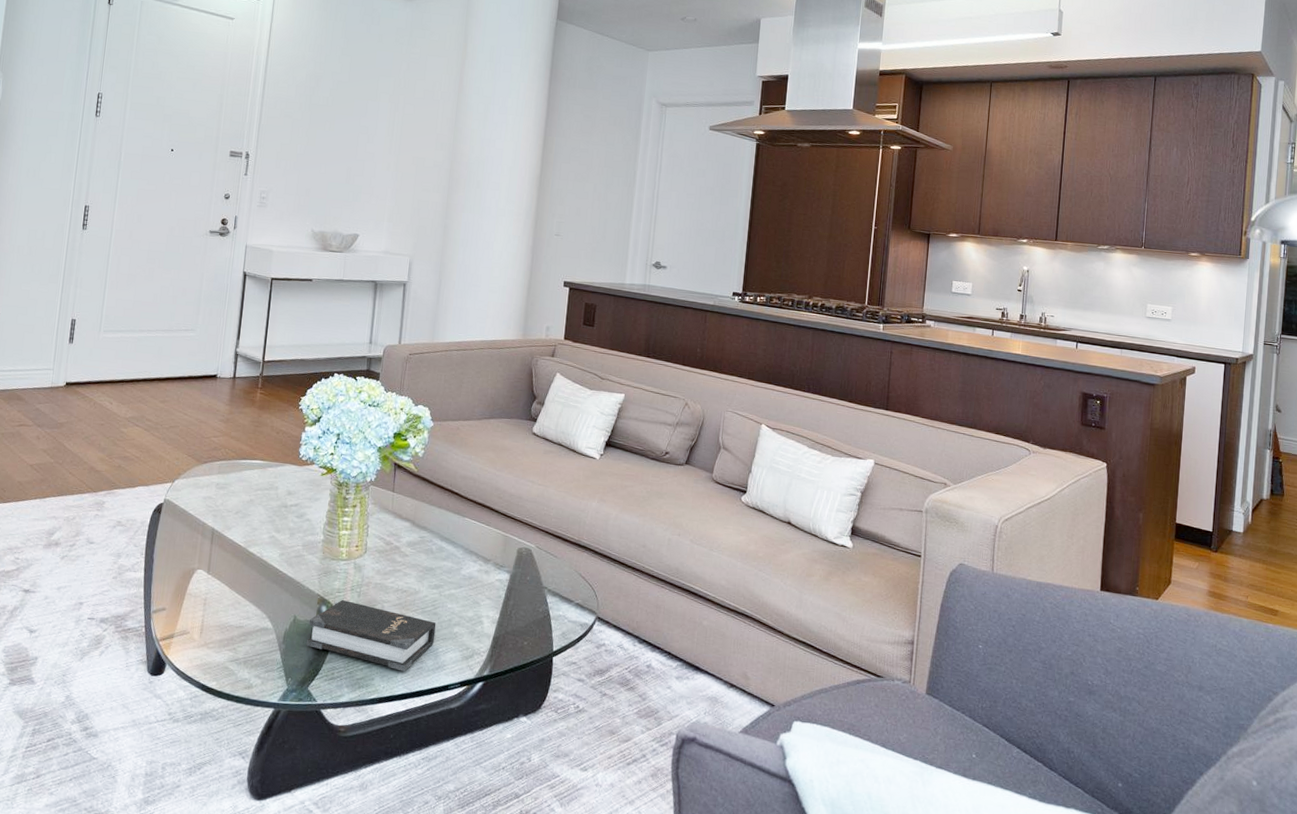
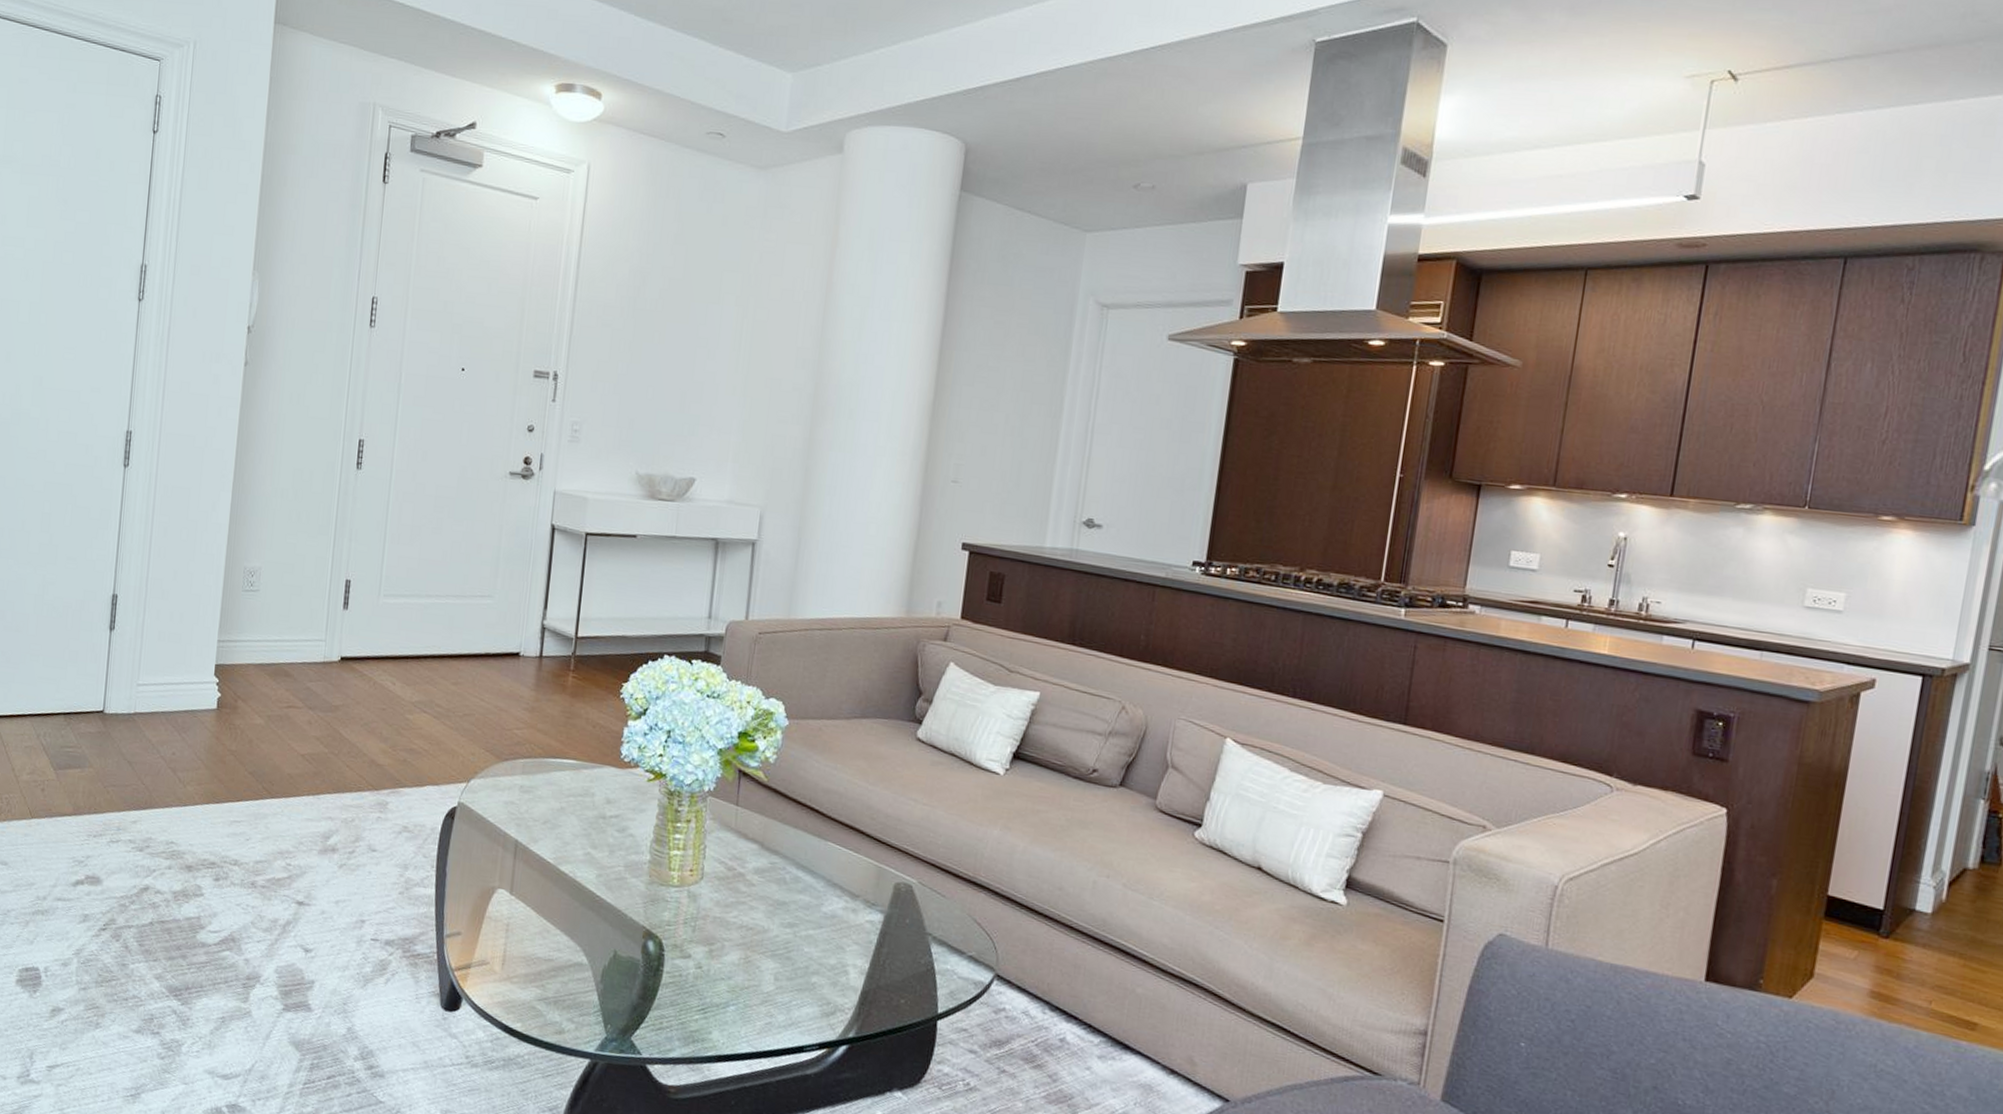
hardback book: present [306,600,436,672] -> none [629,935,790,1026]

